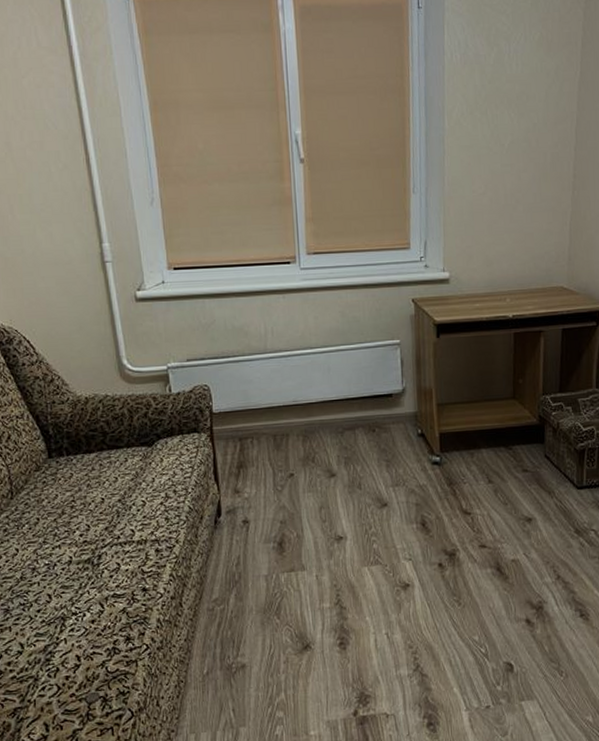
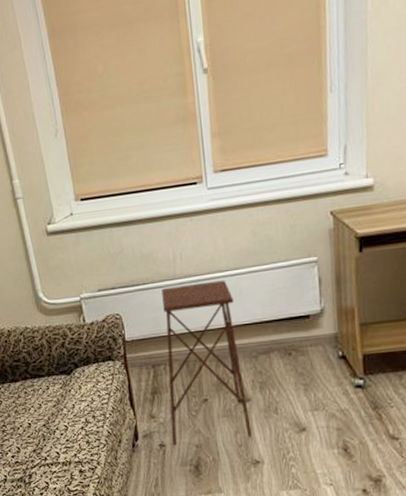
side table: none [252,356,336,521] -> present [161,280,252,445]

